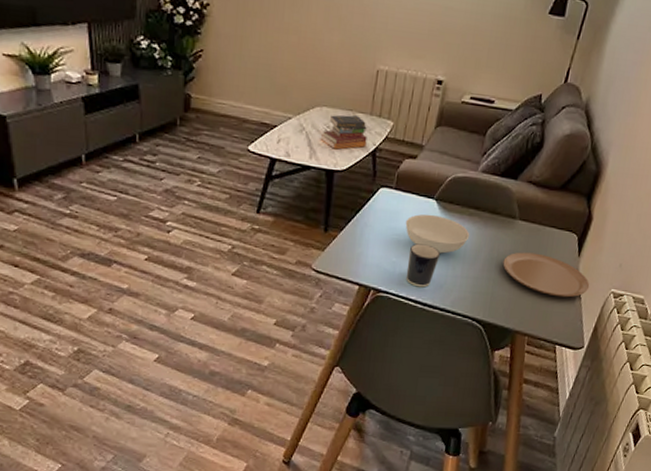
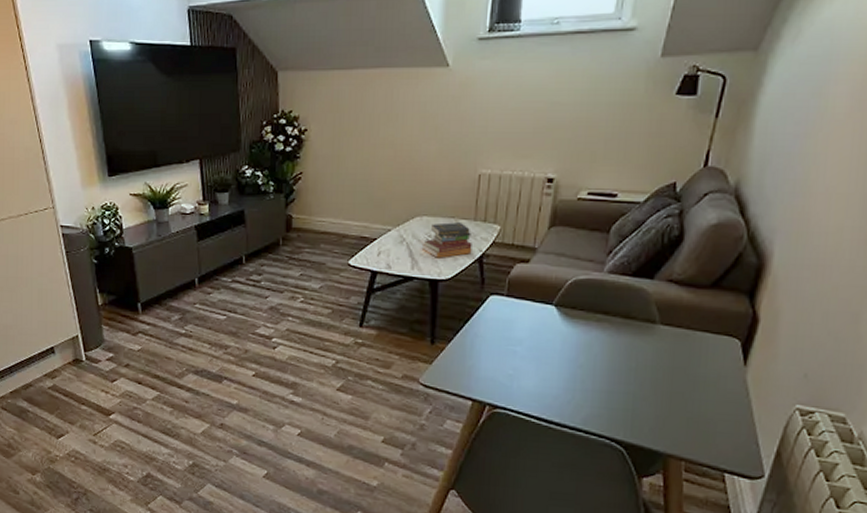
bowl: present [405,214,470,254] -> none [521,321,600,365]
mug: present [405,243,441,288] -> none [525,354,565,403]
plate: present [503,252,590,298] -> none [644,361,764,415]

